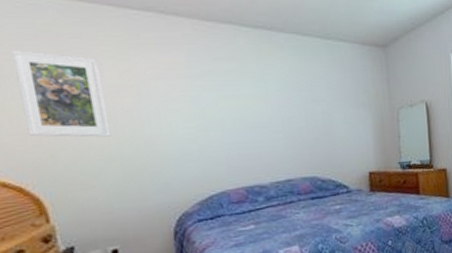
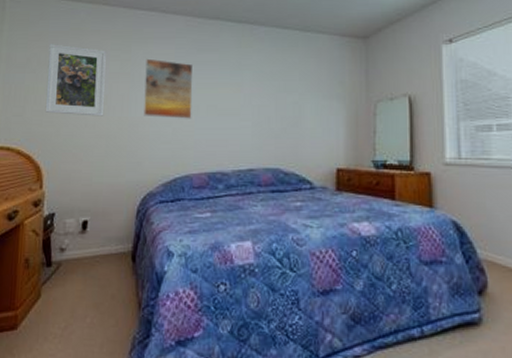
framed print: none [151,68,219,135] -> present [143,58,194,119]

